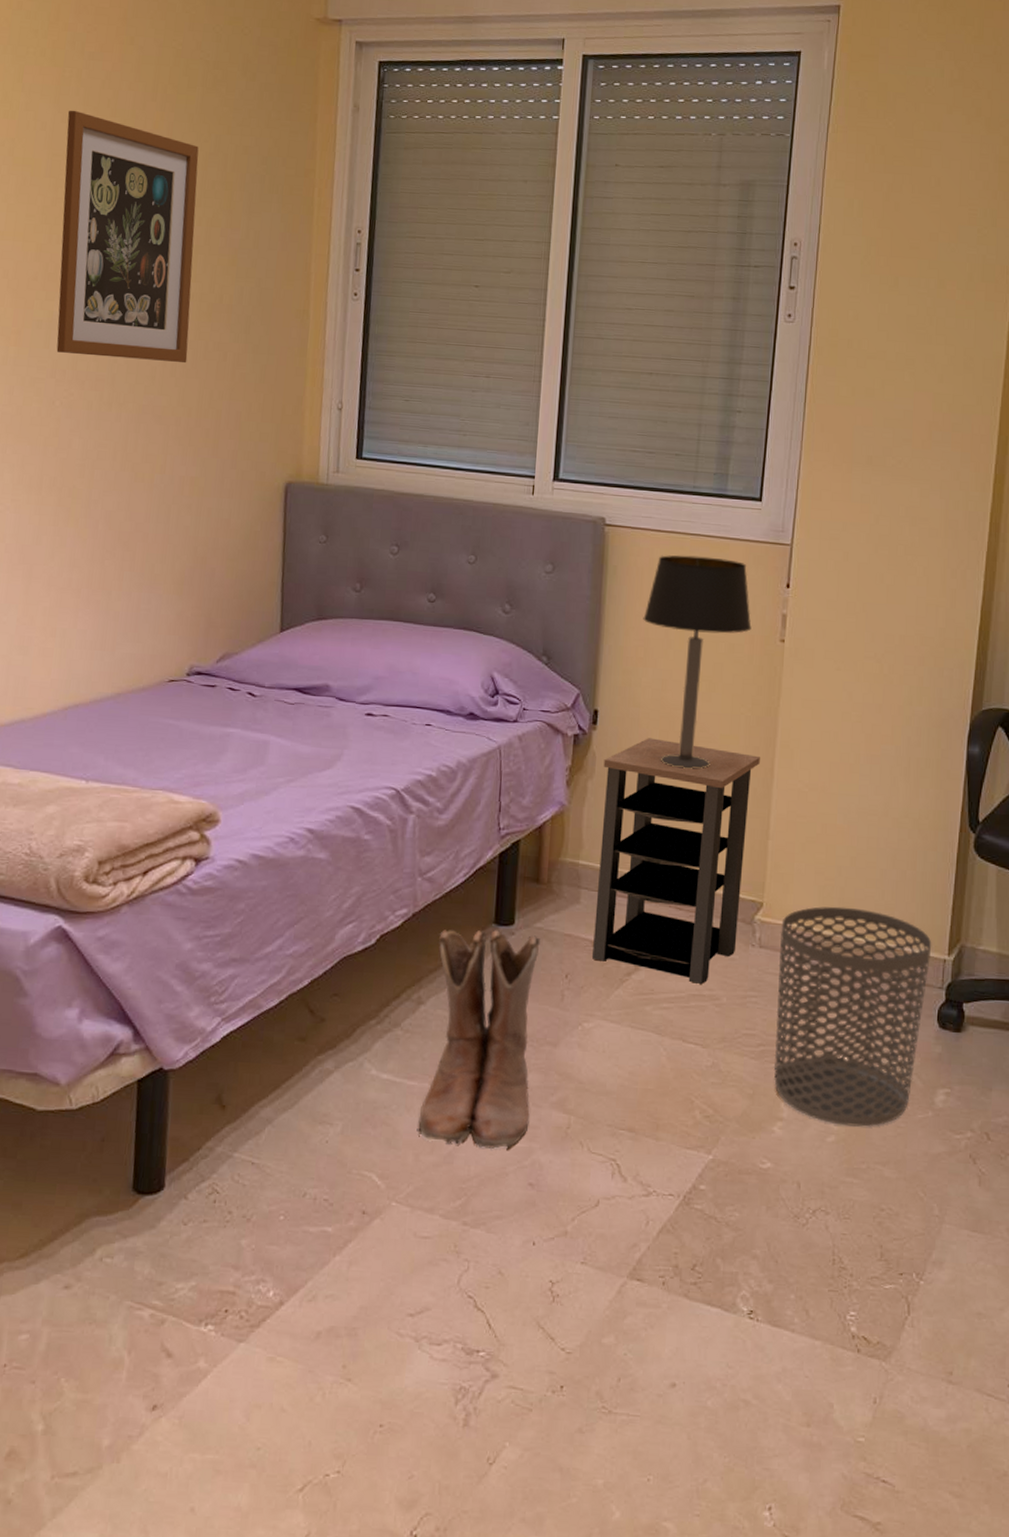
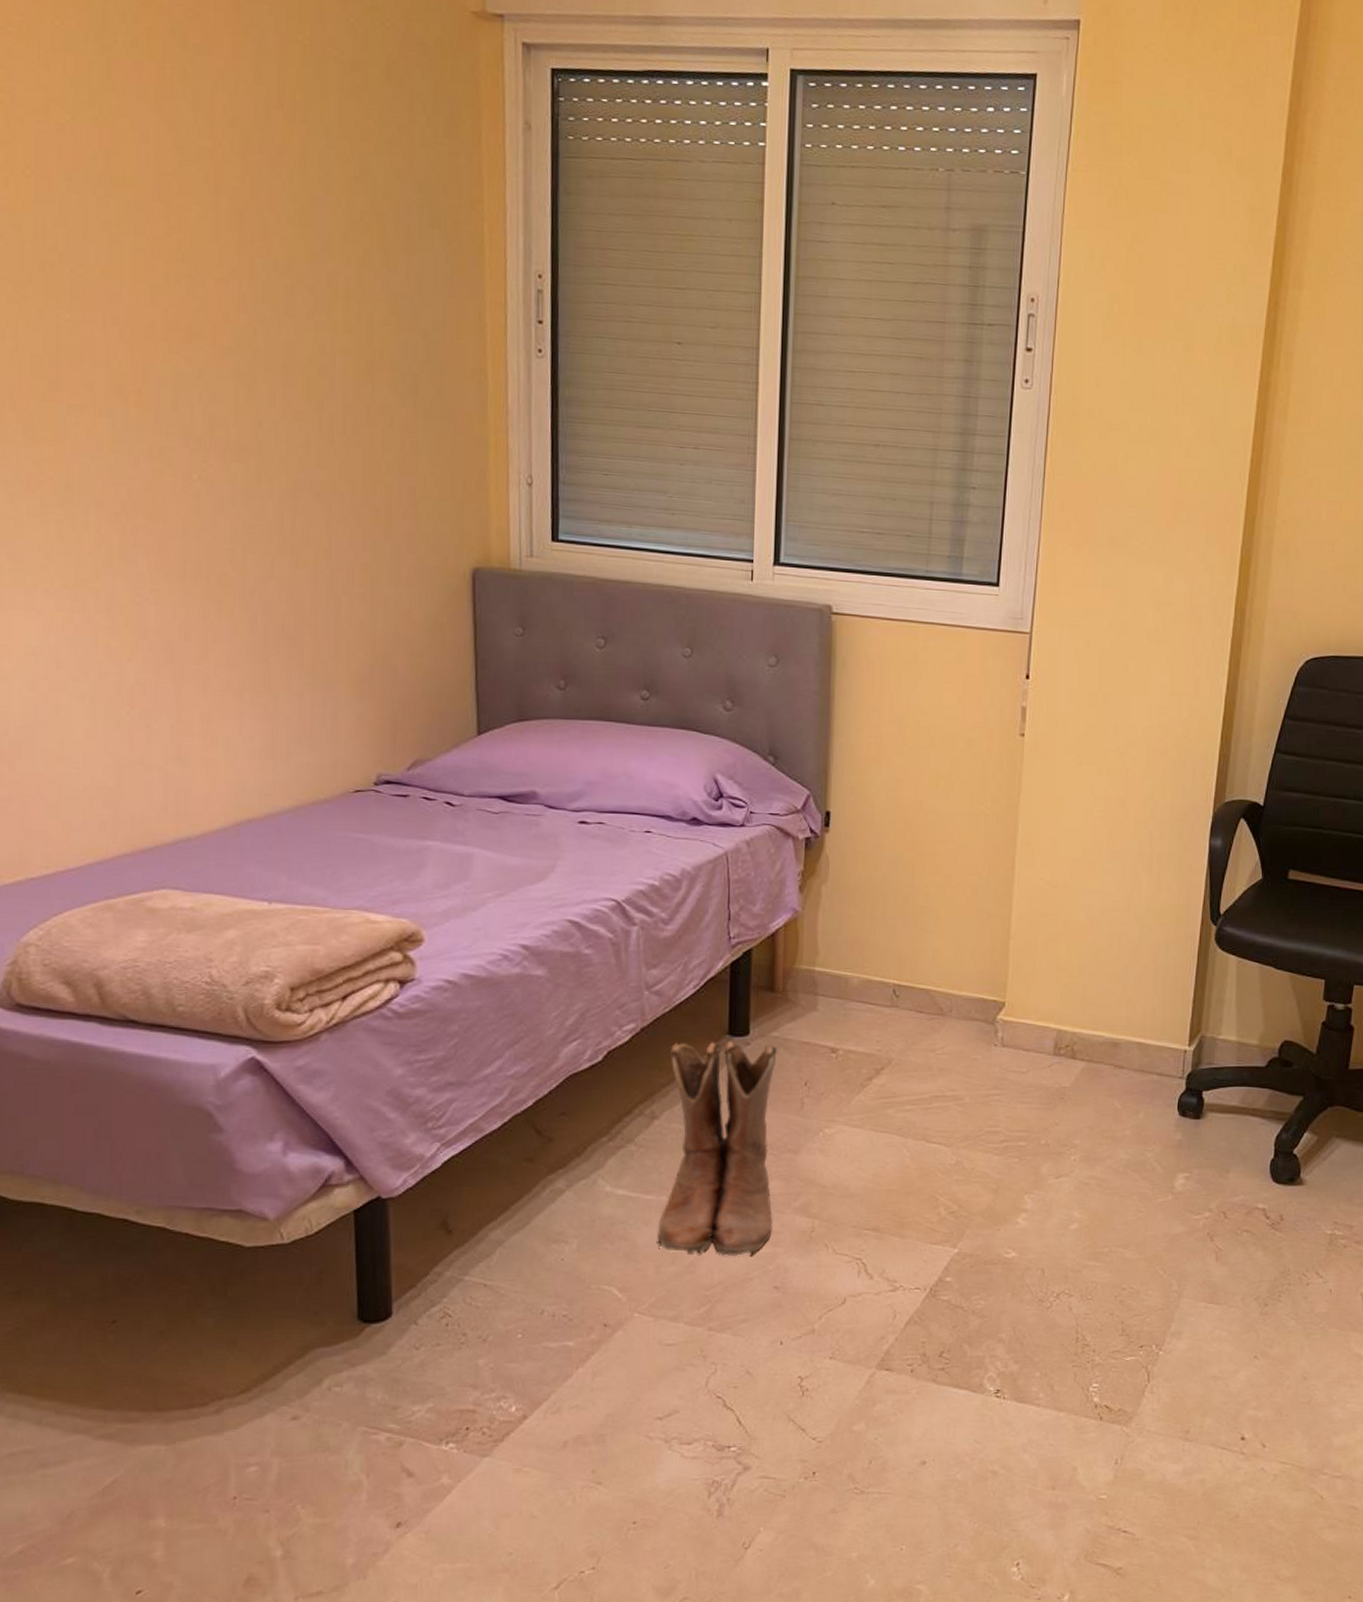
wall art: present [56,110,199,364] -> none [173,117,347,431]
side table: present [592,738,760,984] -> none [832,839,1000,1085]
table lamp: present [643,555,752,770] -> none [875,645,990,870]
waste bin: present [773,906,932,1127] -> none [1017,1003,1173,1213]

